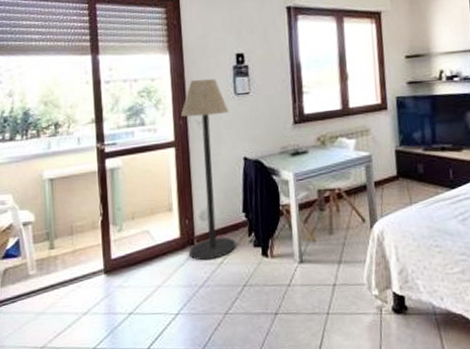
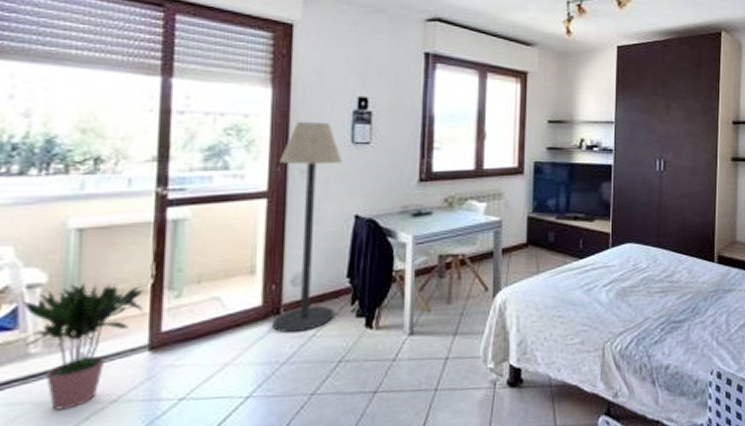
potted plant: none [22,221,98,319] -> present [23,283,145,410]

